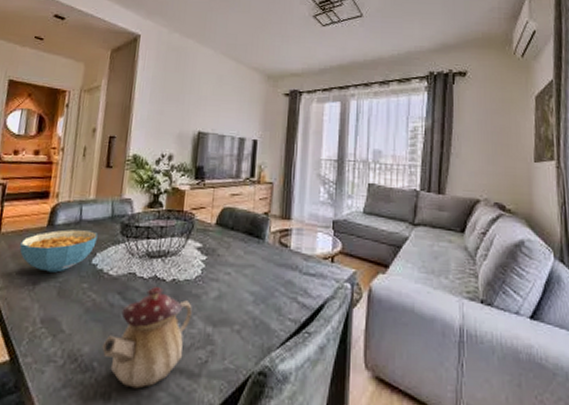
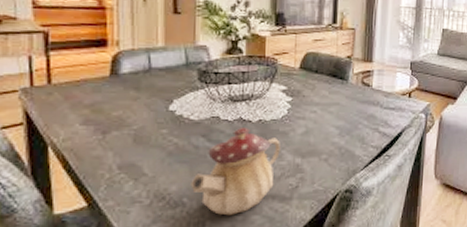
cereal bowl: present [20,229,98,273] -> none [79,78,172,121]

